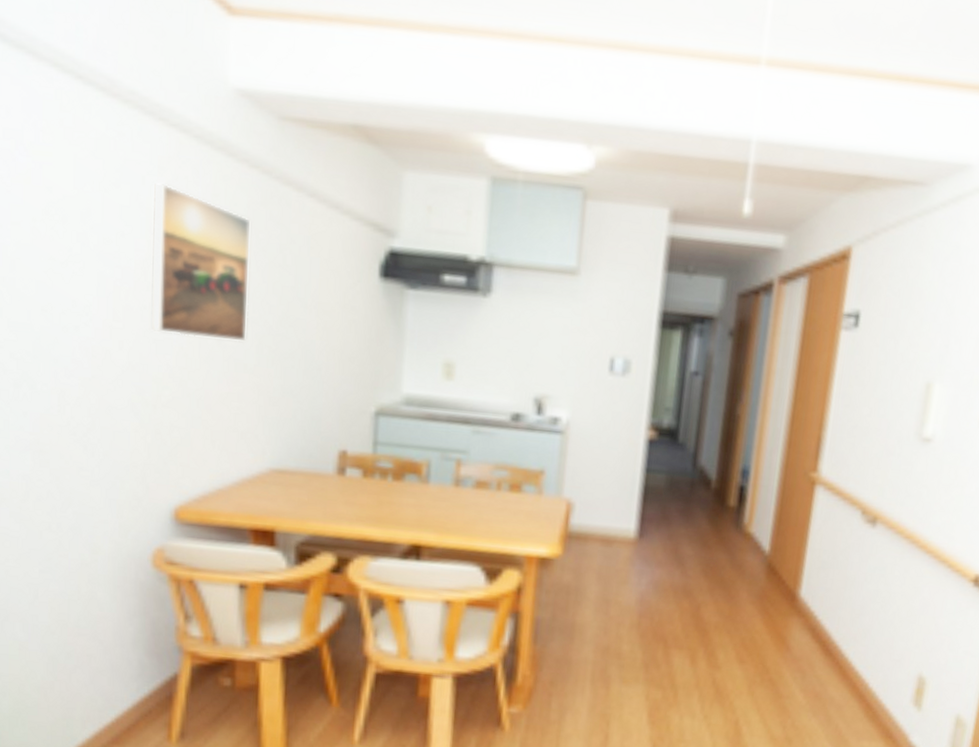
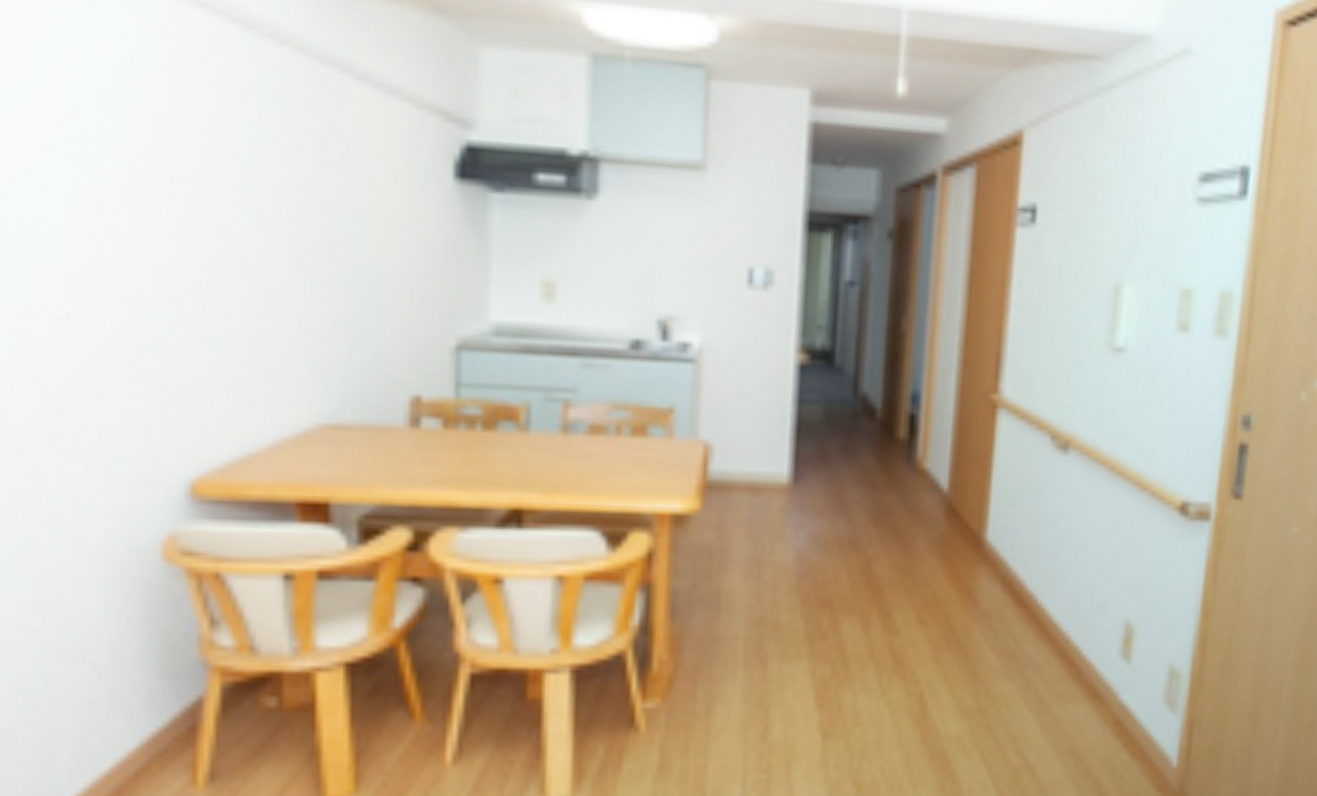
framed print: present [150,182,252,343] -> none [145,63,283,265]

